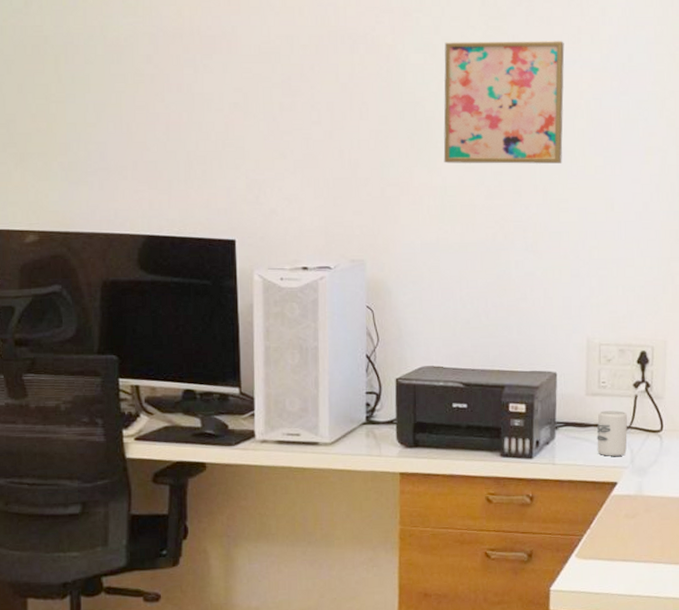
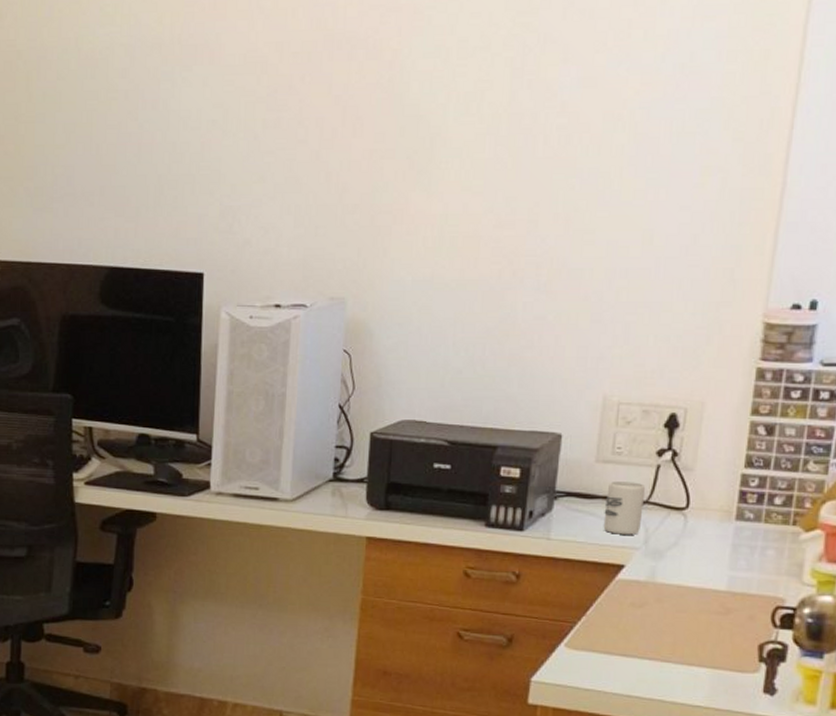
wall art: present [443,41,565,164] -> none [447,38,609,188]

